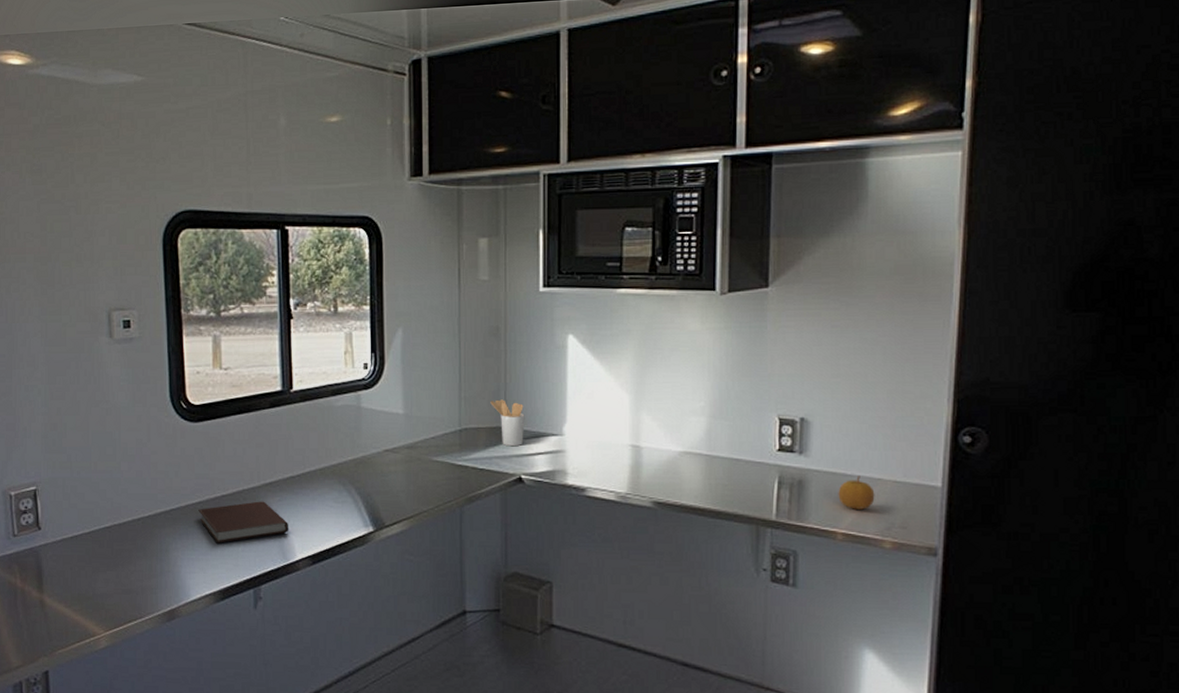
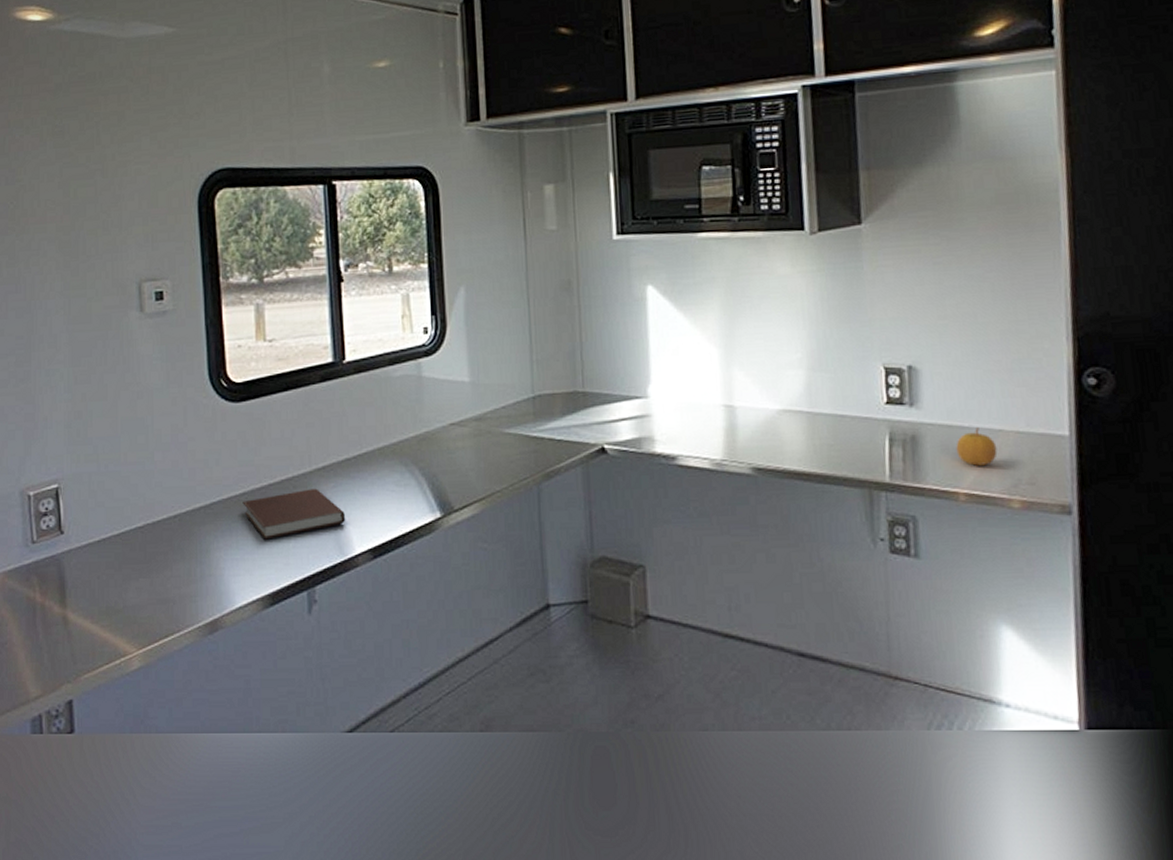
utensil holder: present [490,399,525,447] -> none [565,360,605,413]

